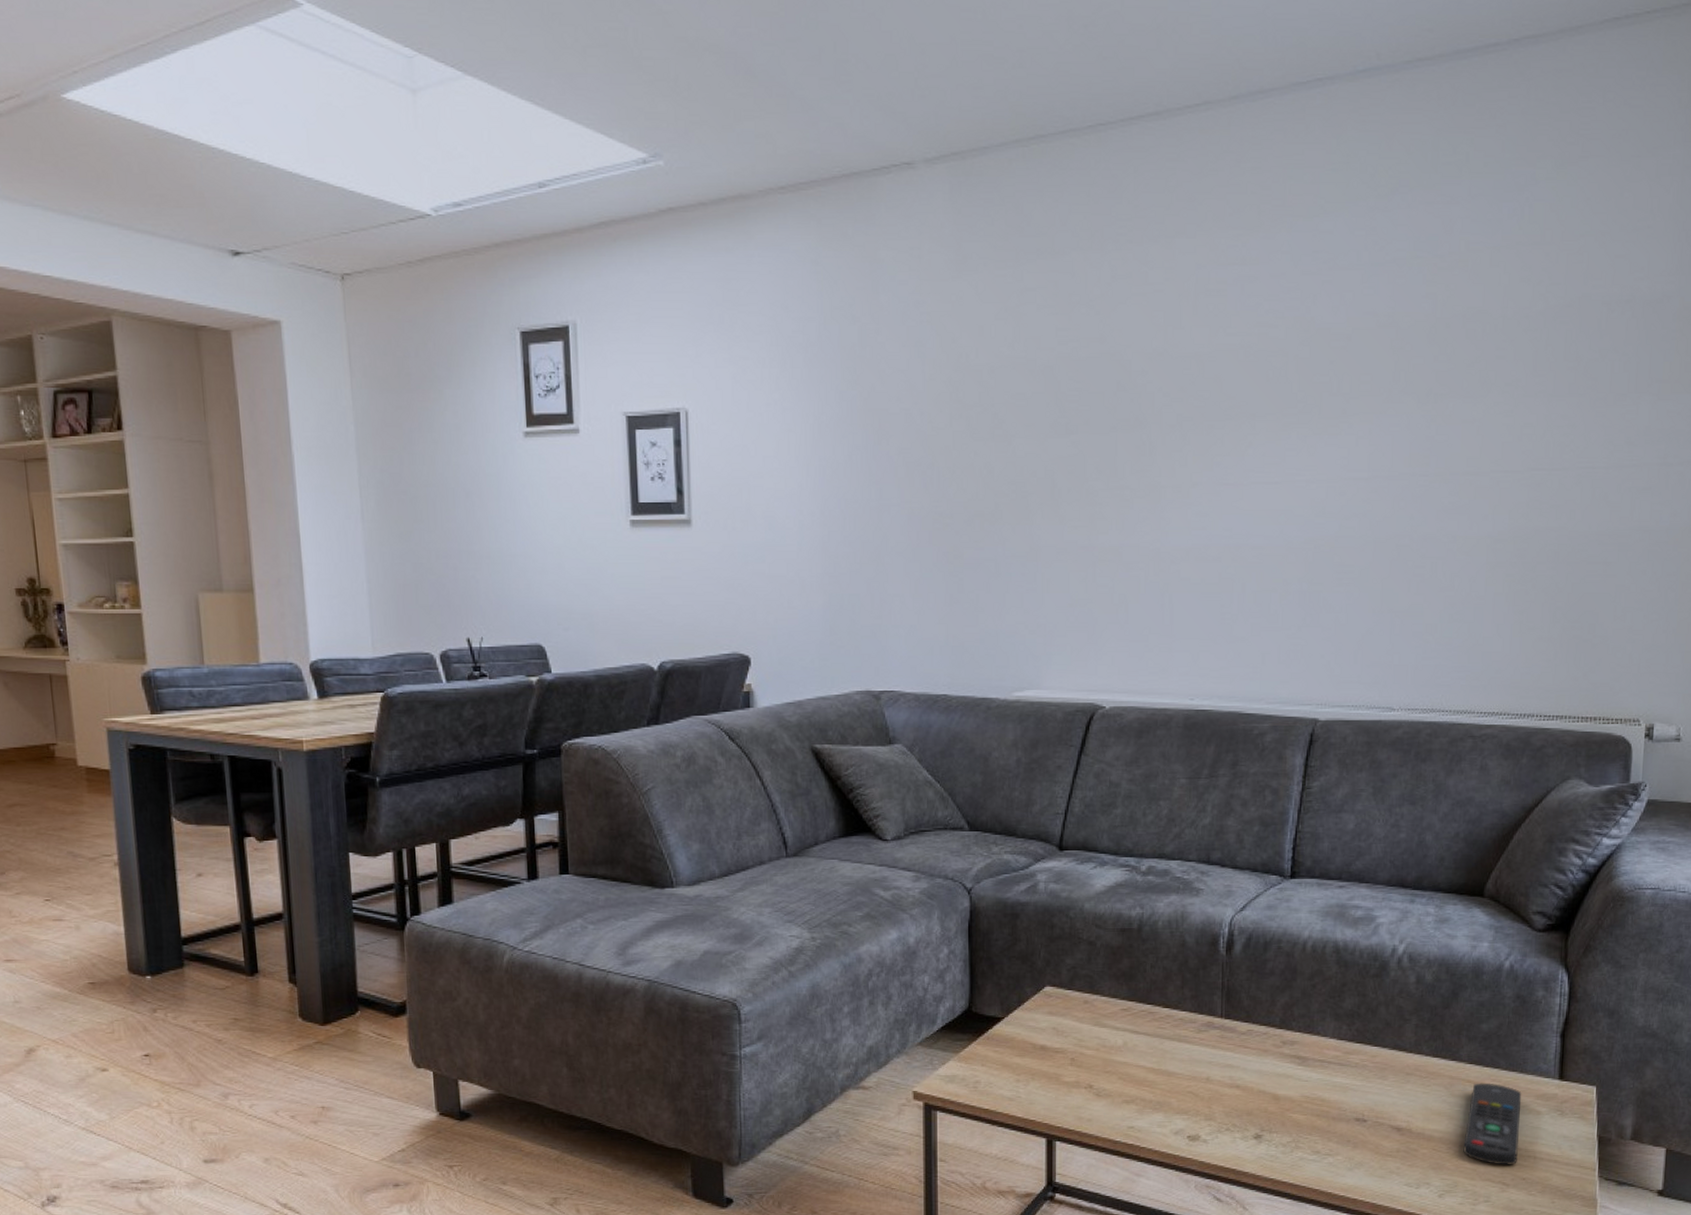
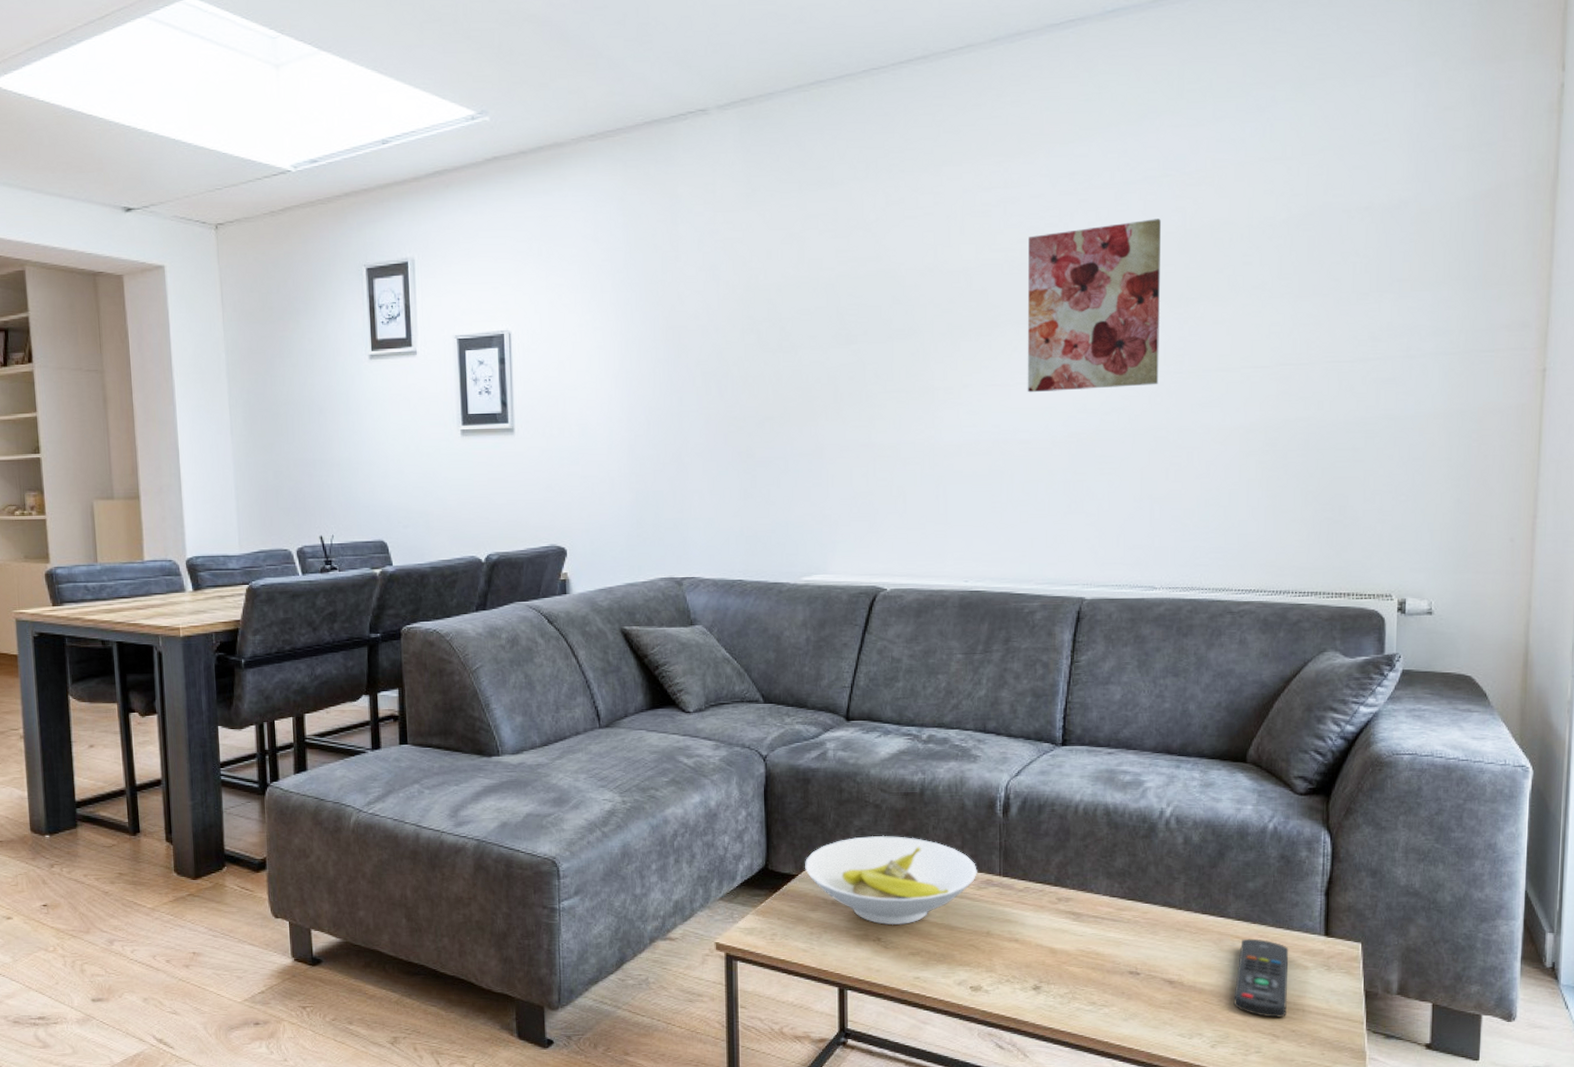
bowl: none [1012,974,1198,1072] -> present [805,835,977,926]
wall art: none [1262,305,1410,494] -> present [1027,219,1161,393]

